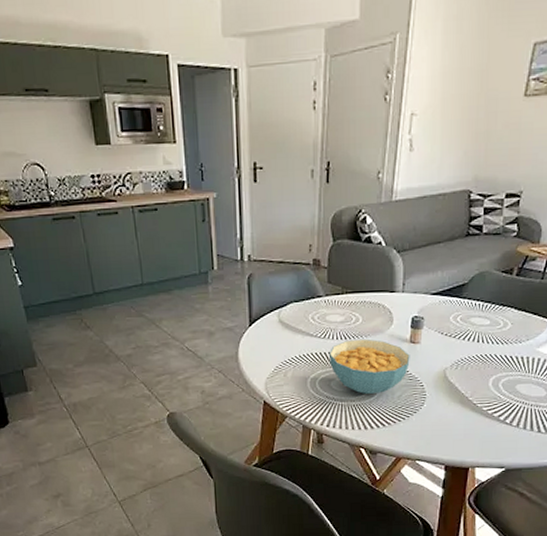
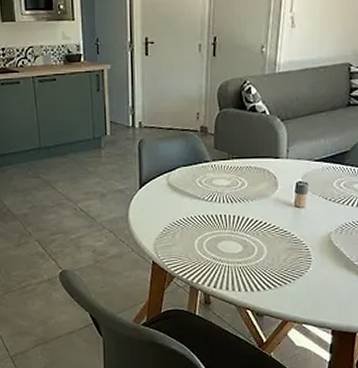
cereal bowl: present [329,338,410,395] -> none [216,202,295,257]

